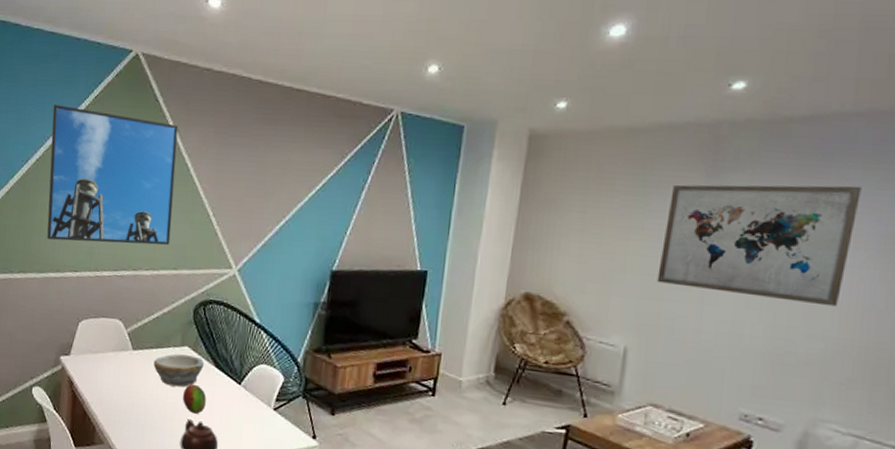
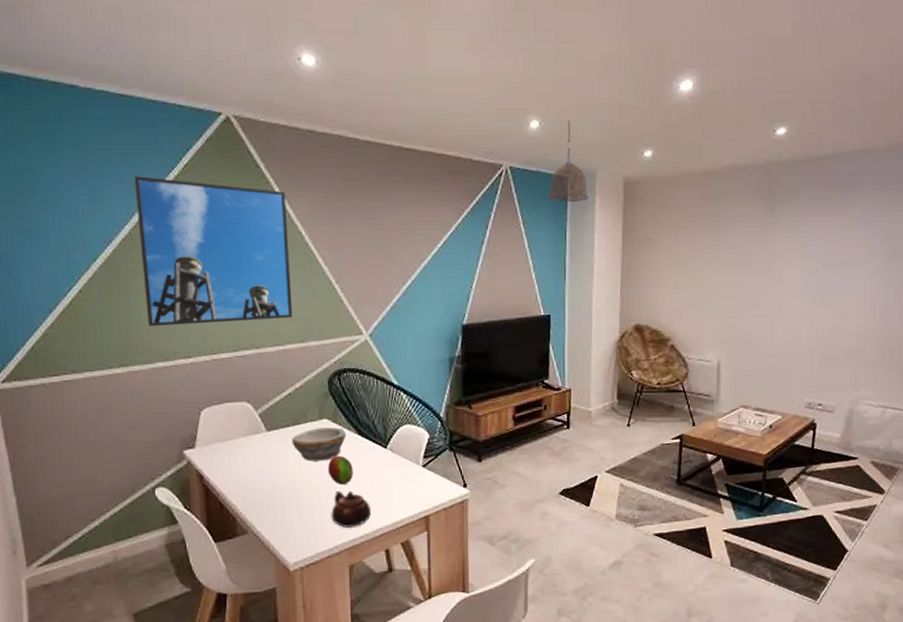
pendant lamp: none [438,67,486,153] -> present [547,121,589,203]
wall art: present [657,184,862,307] -> none [737,209,871,308]

